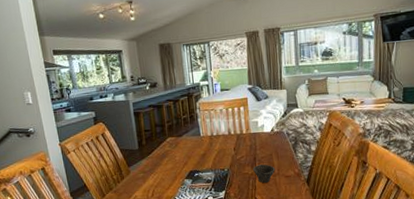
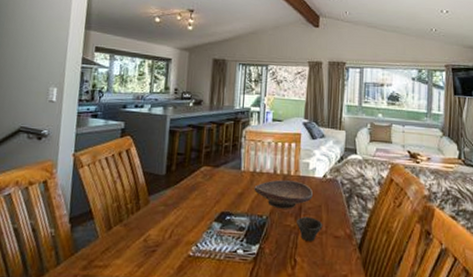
decorative bowl: none [214,137,264,162] -> present [254,180,313,209]

